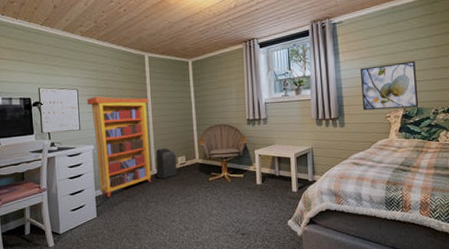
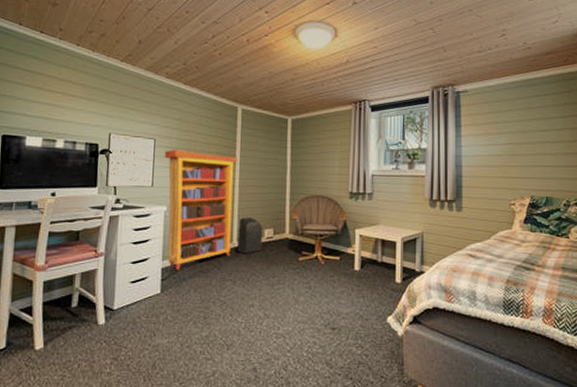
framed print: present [361,60,419,111] -> none [484,142,548,197]

